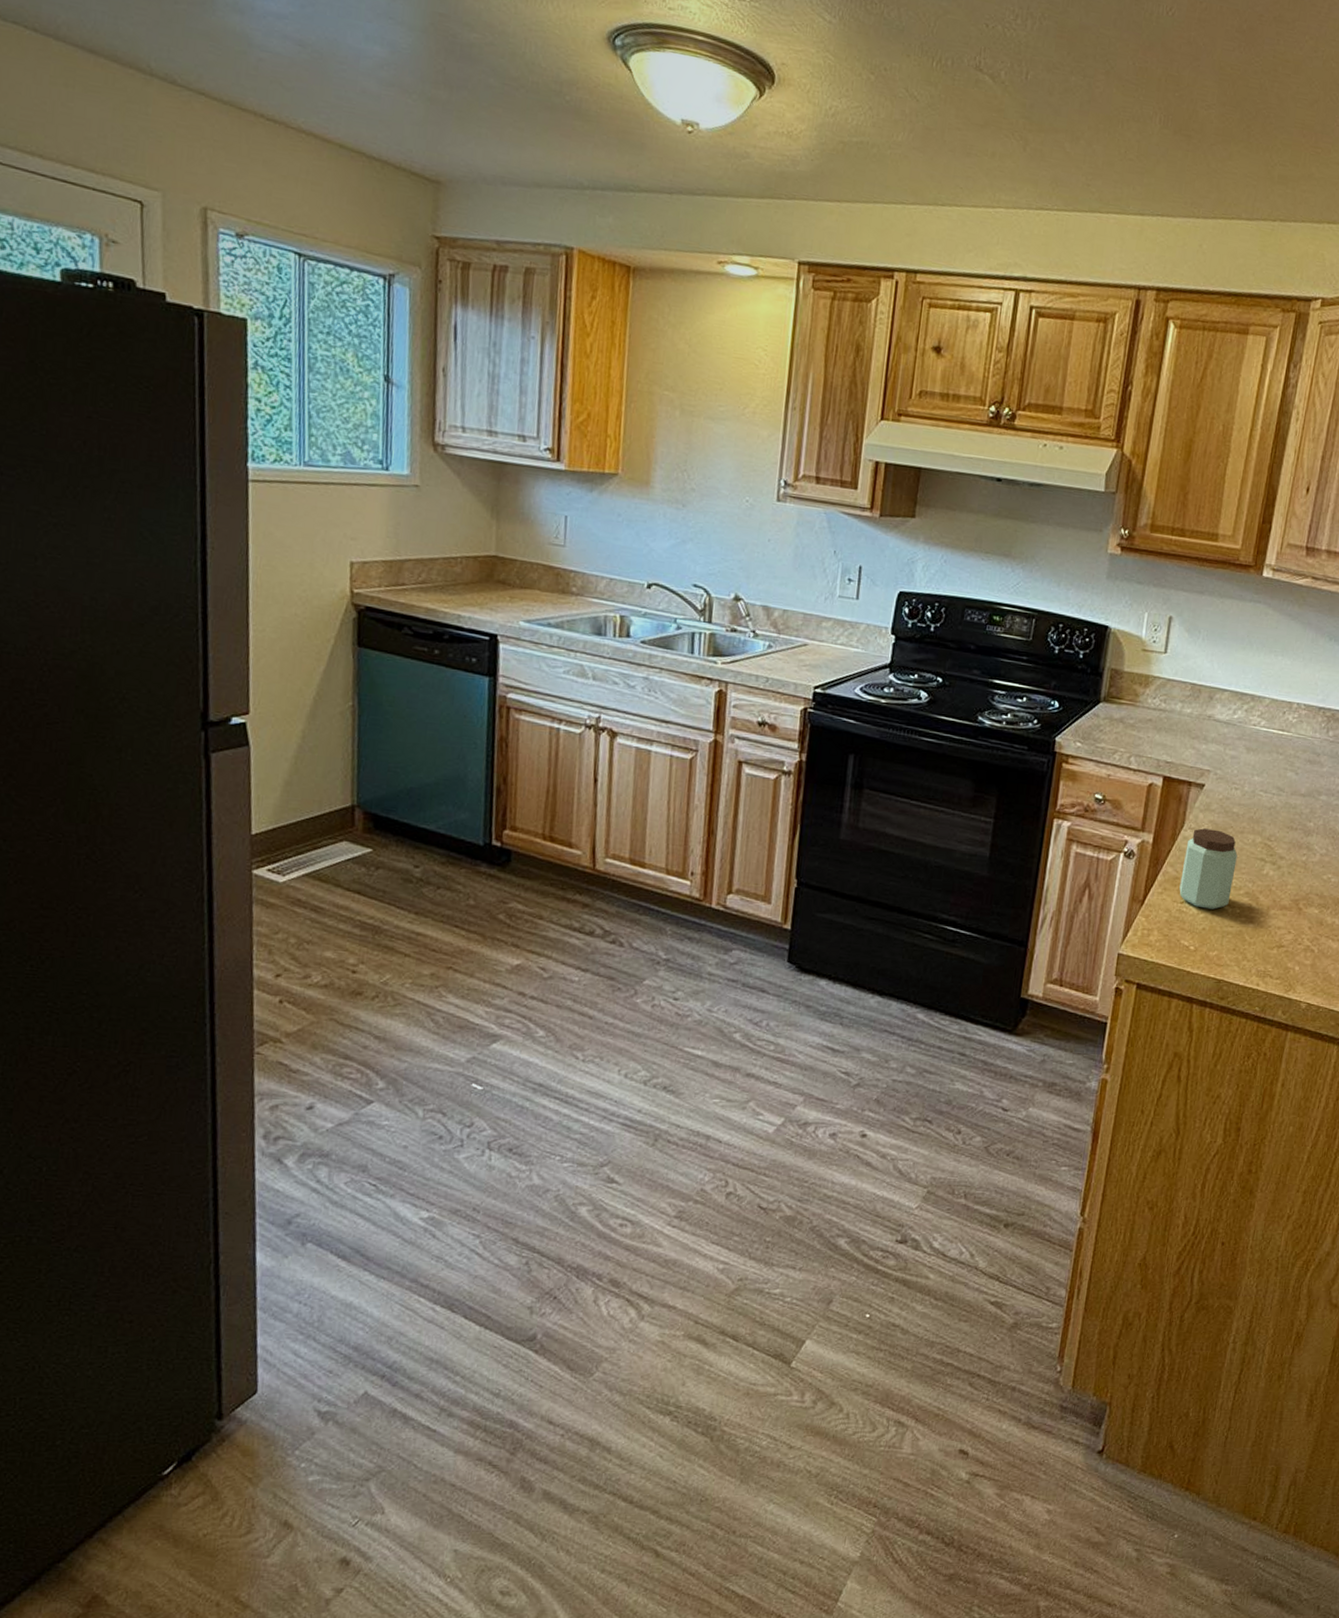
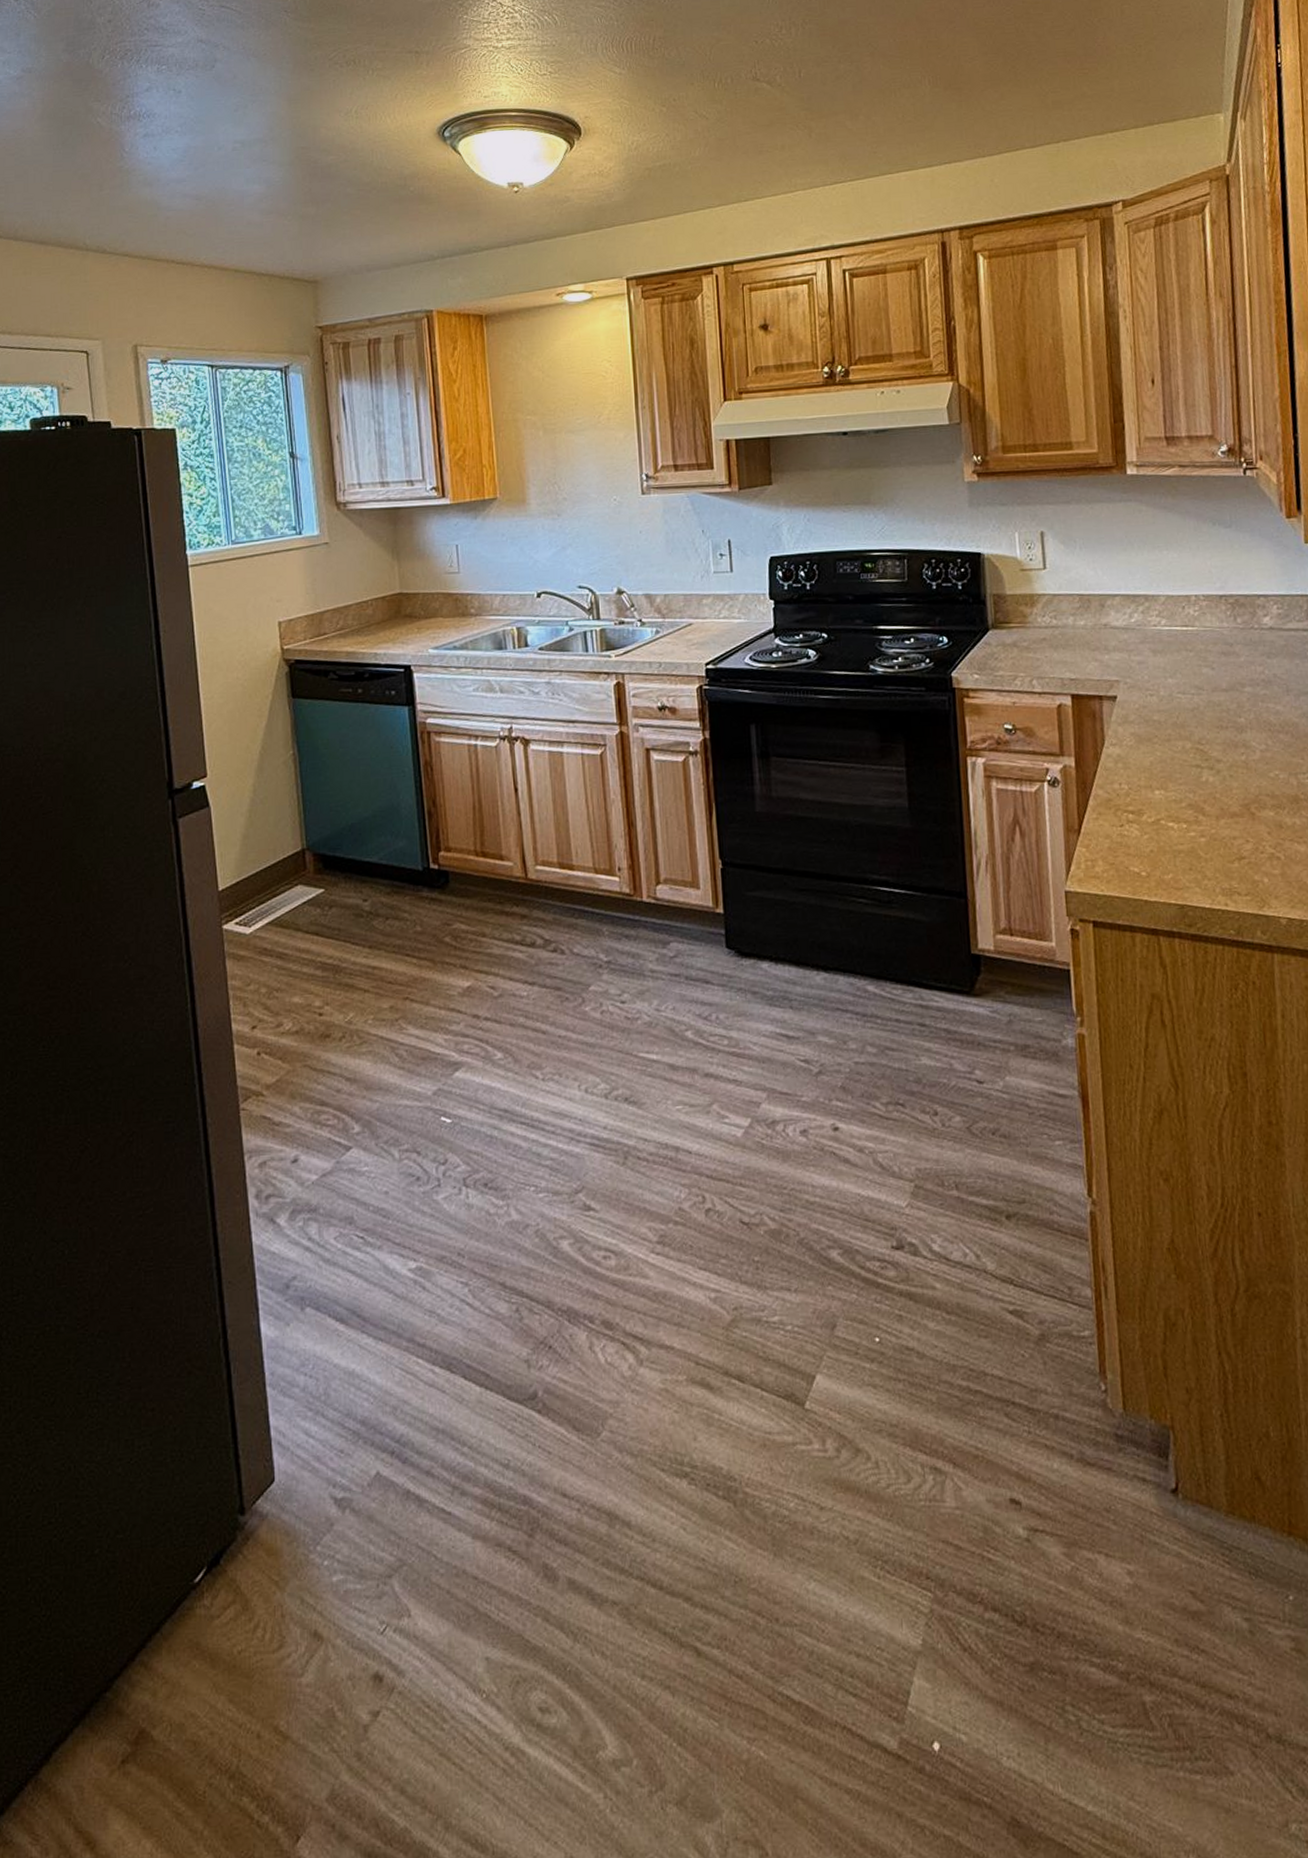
peanut butter: present [1179,828,1238,910] -> none [1112,742,1173,829]

